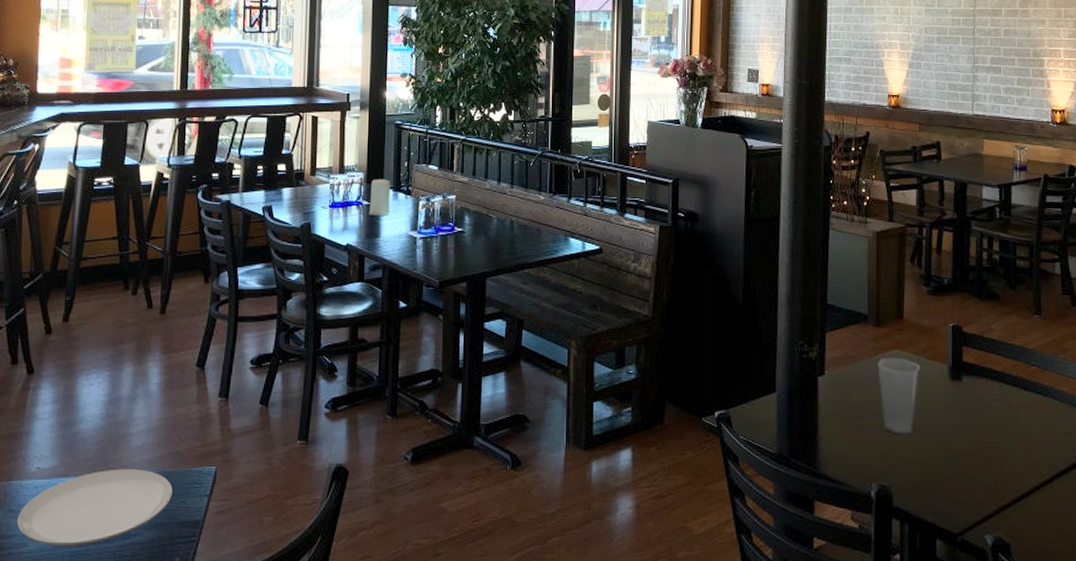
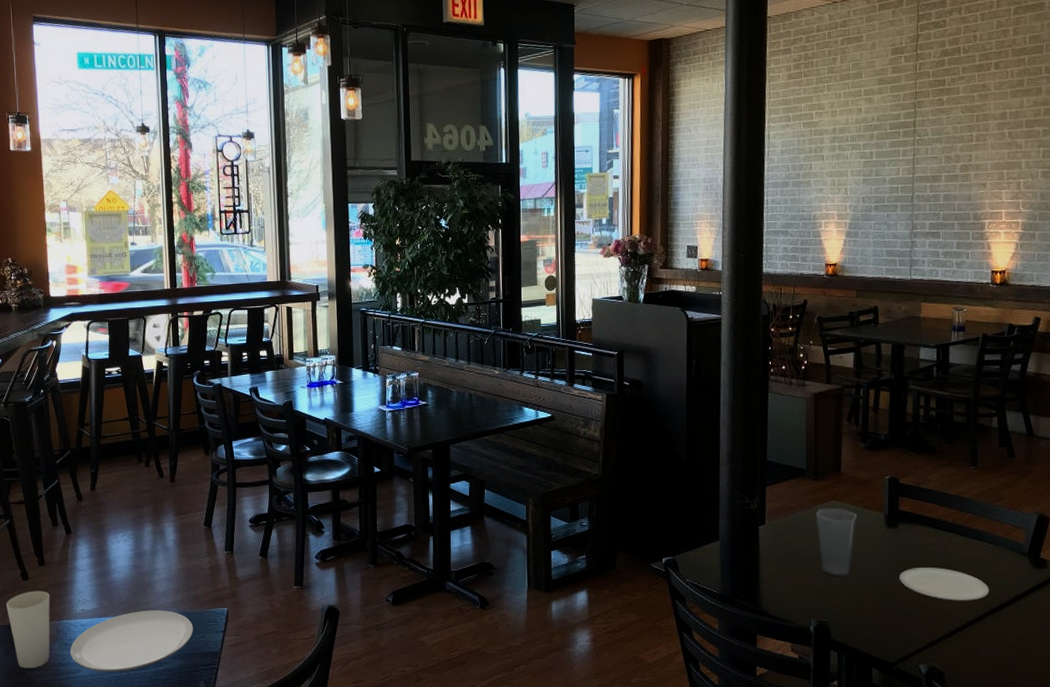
candle: present [369,179,390,217] -> none [342,360,361,394]
plate: none [964,426,1055,463] -> present [900,568,989,601]

